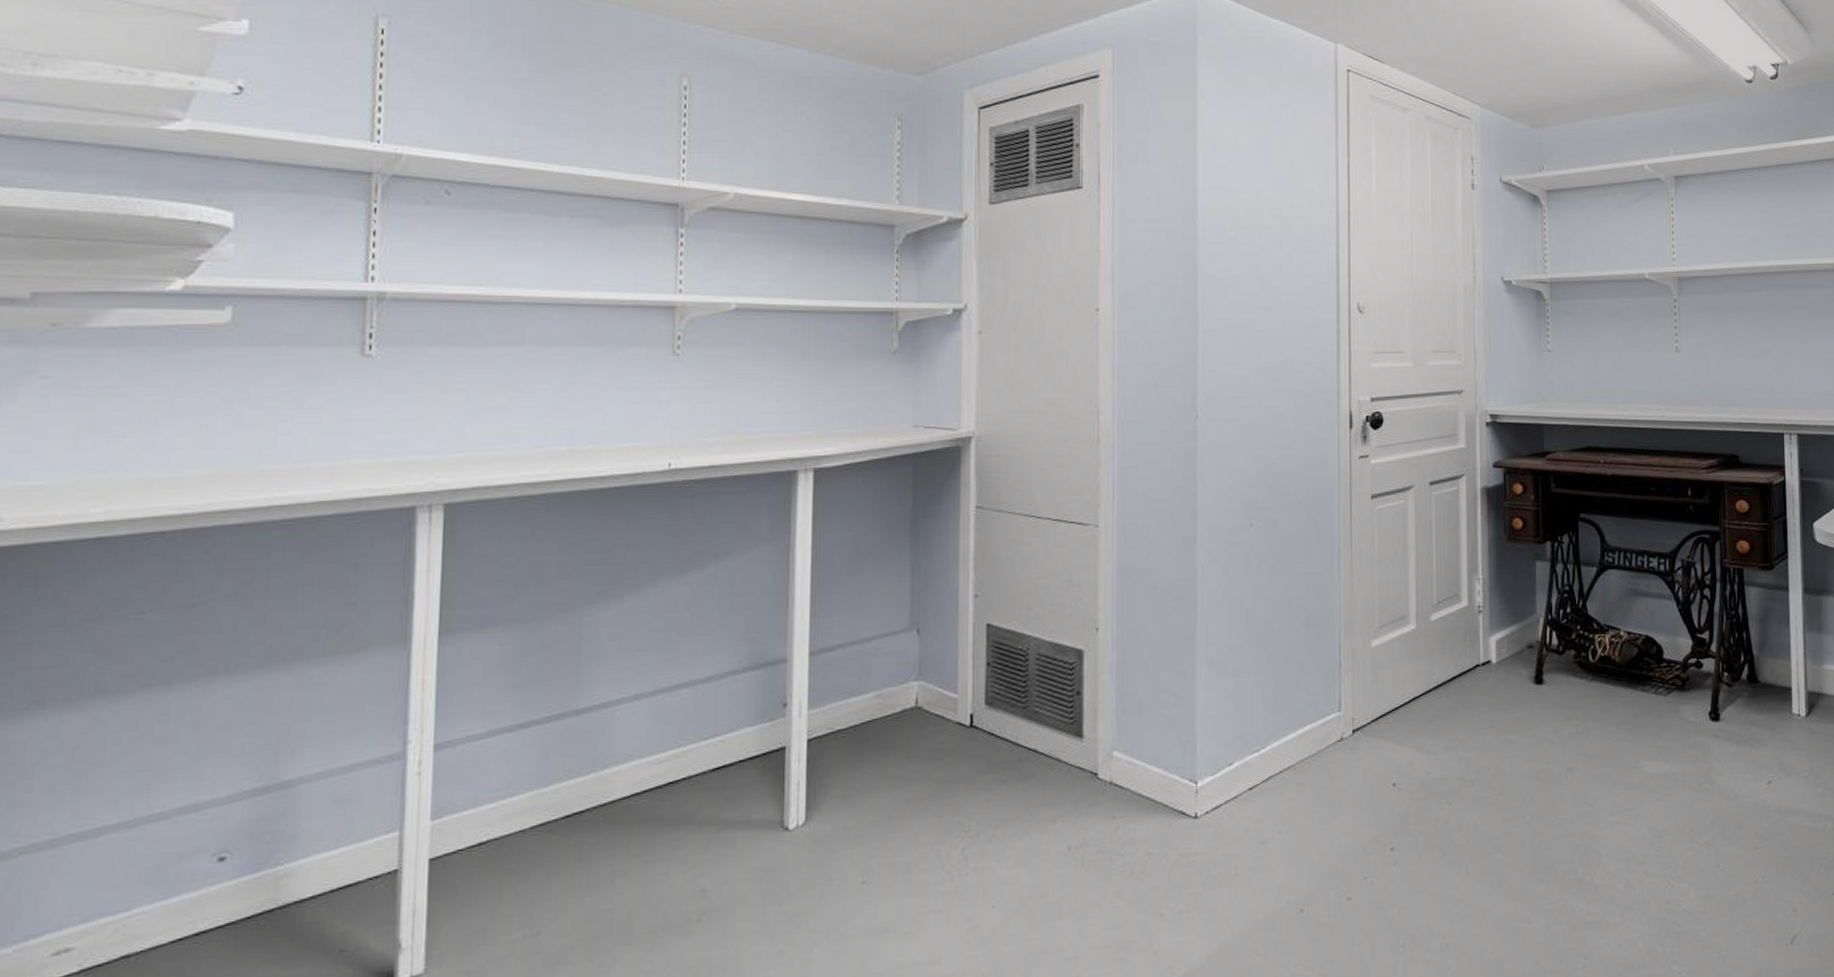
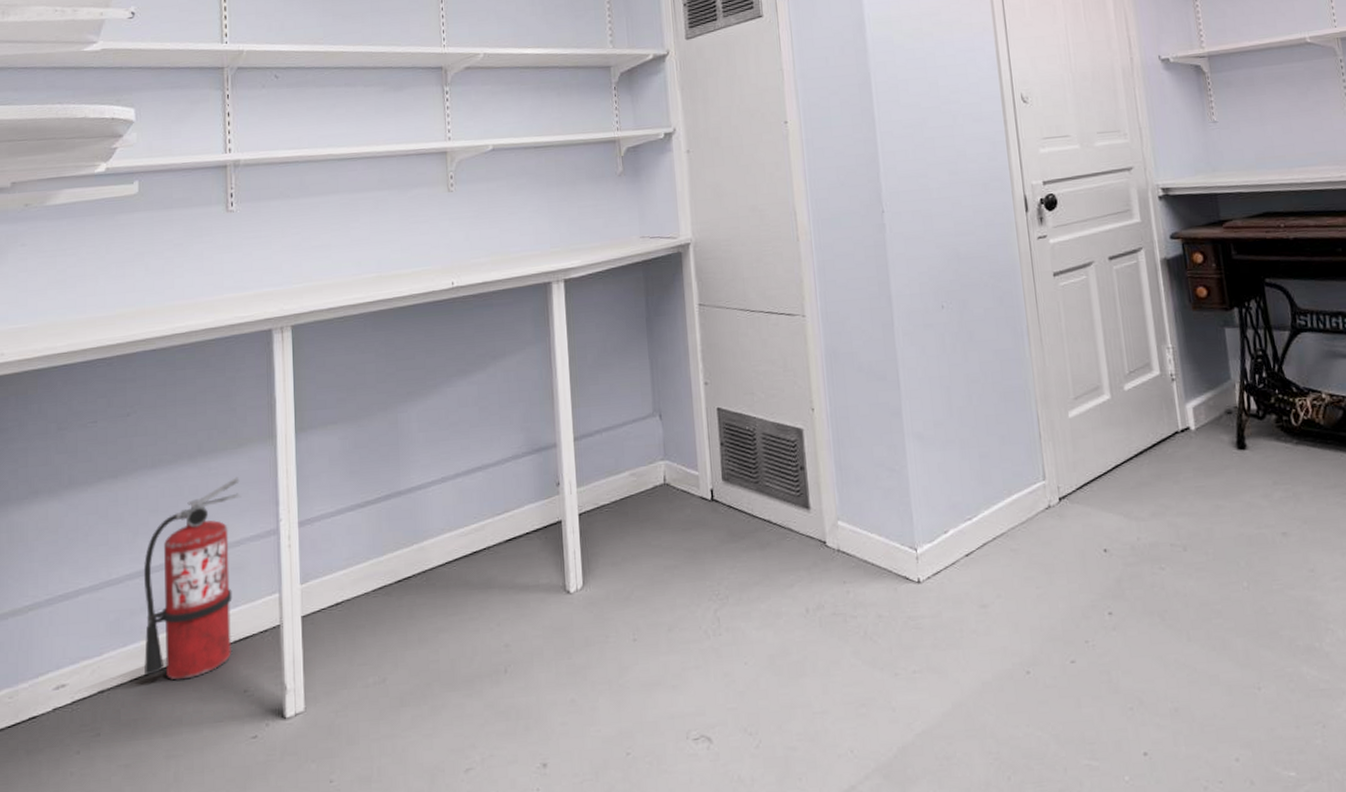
fire extinguisher: none [193,688,355,940] -> present [143,477,241,681]

